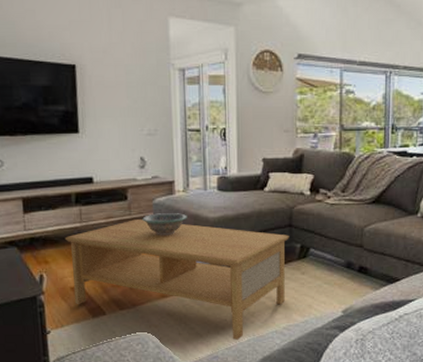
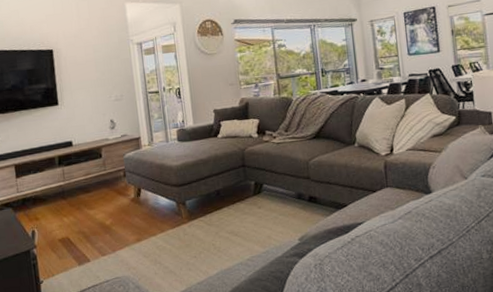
coffee table: present [64,218,289,340] -> none [51,173,246,275]
decorative bowl: present [142,213,187,235] -> none [115,164,154,186]

